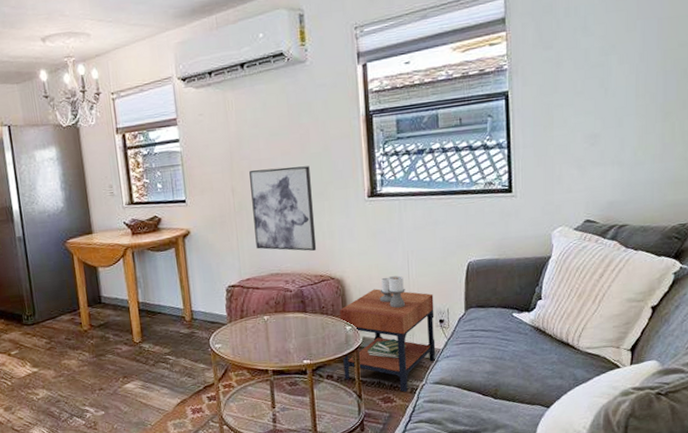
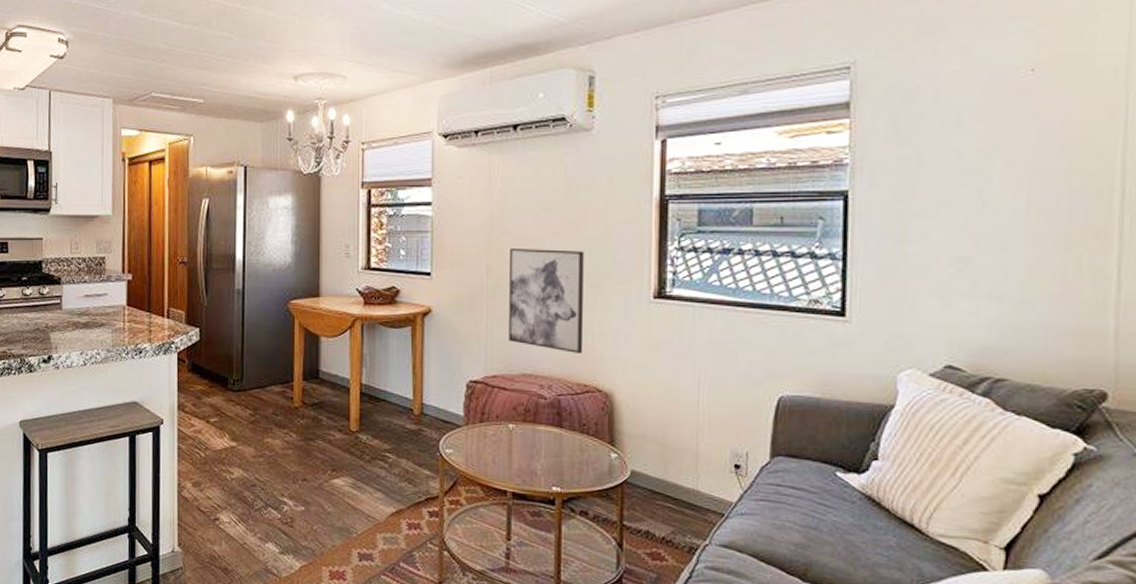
side table: present [340,275,436,392] -> none [602,399,729,550]

